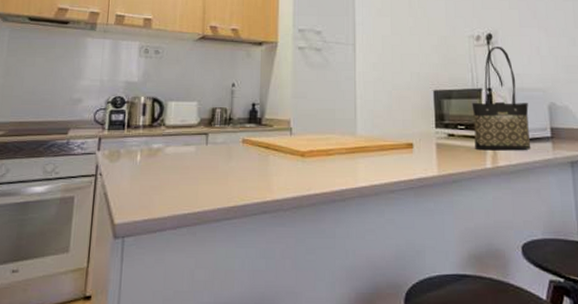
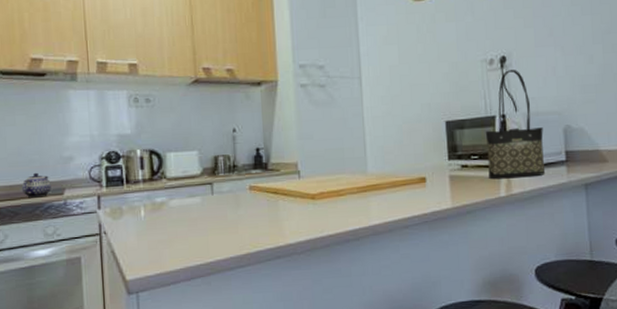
teapot: none [29,111,58,135] -> present [21,172,51,198]

